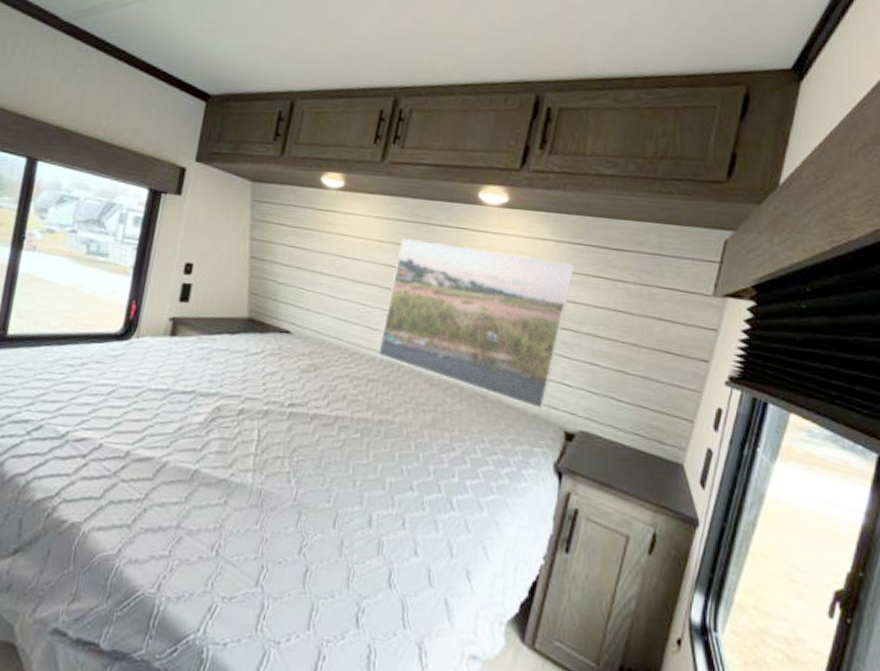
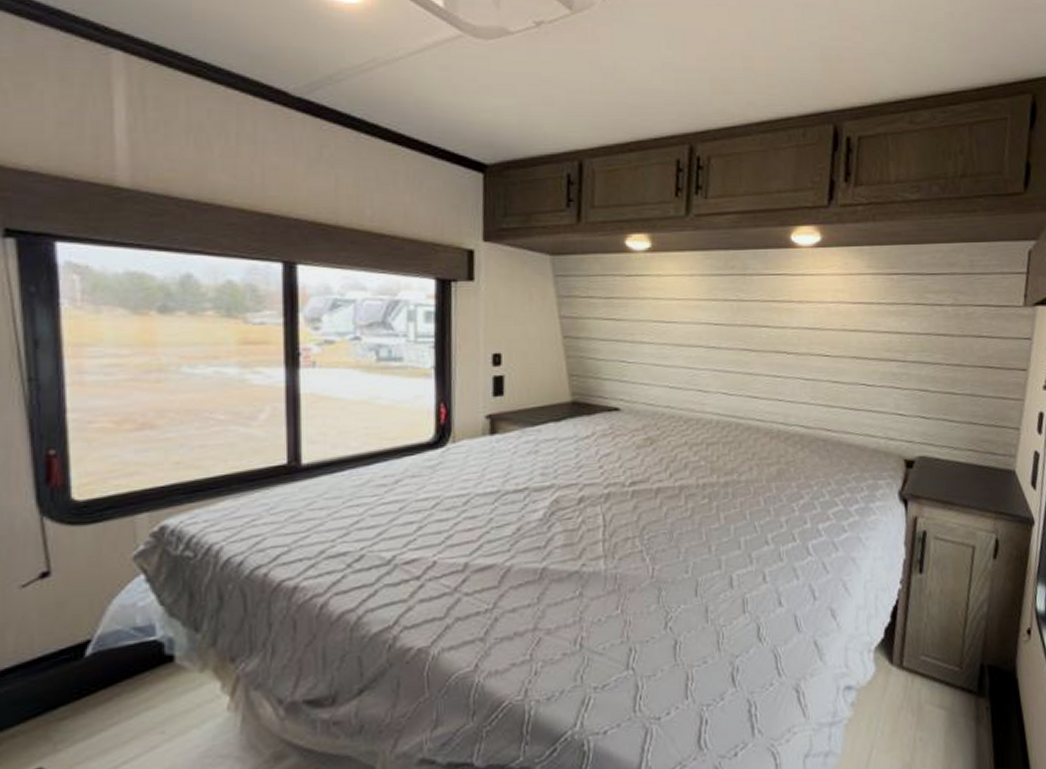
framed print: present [378,239,575,409] -> none [713,293,894,443]

